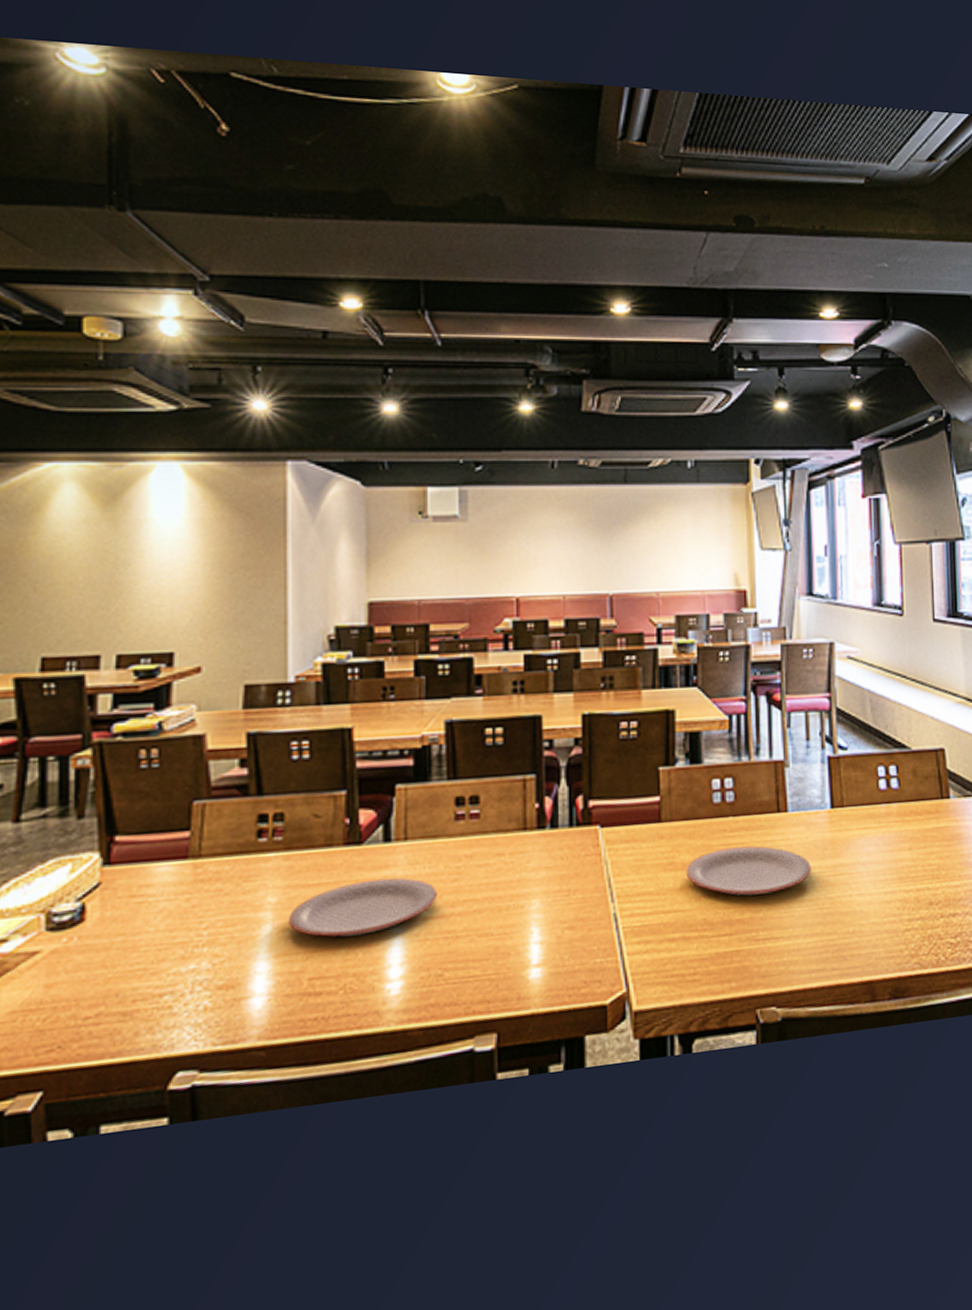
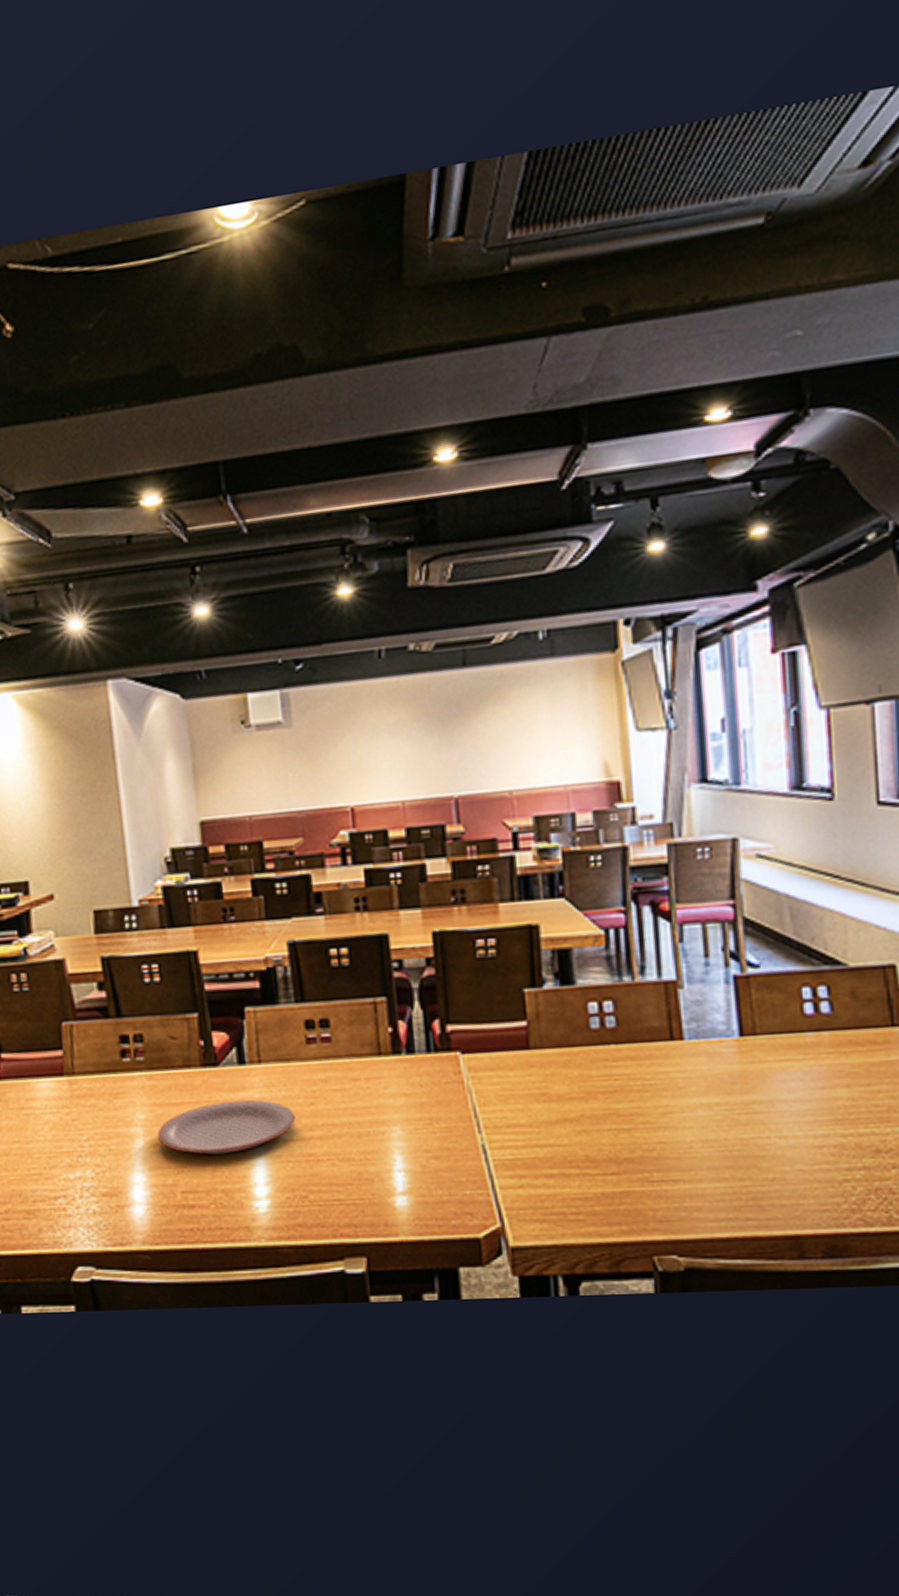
plate: present [686,846,811,896] -> none [561,1077,716,1133]

